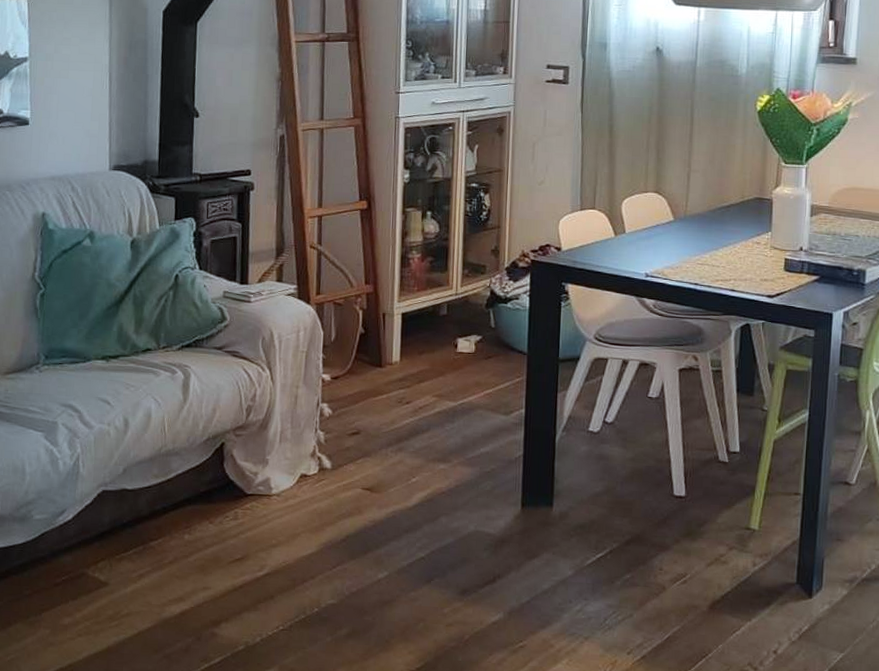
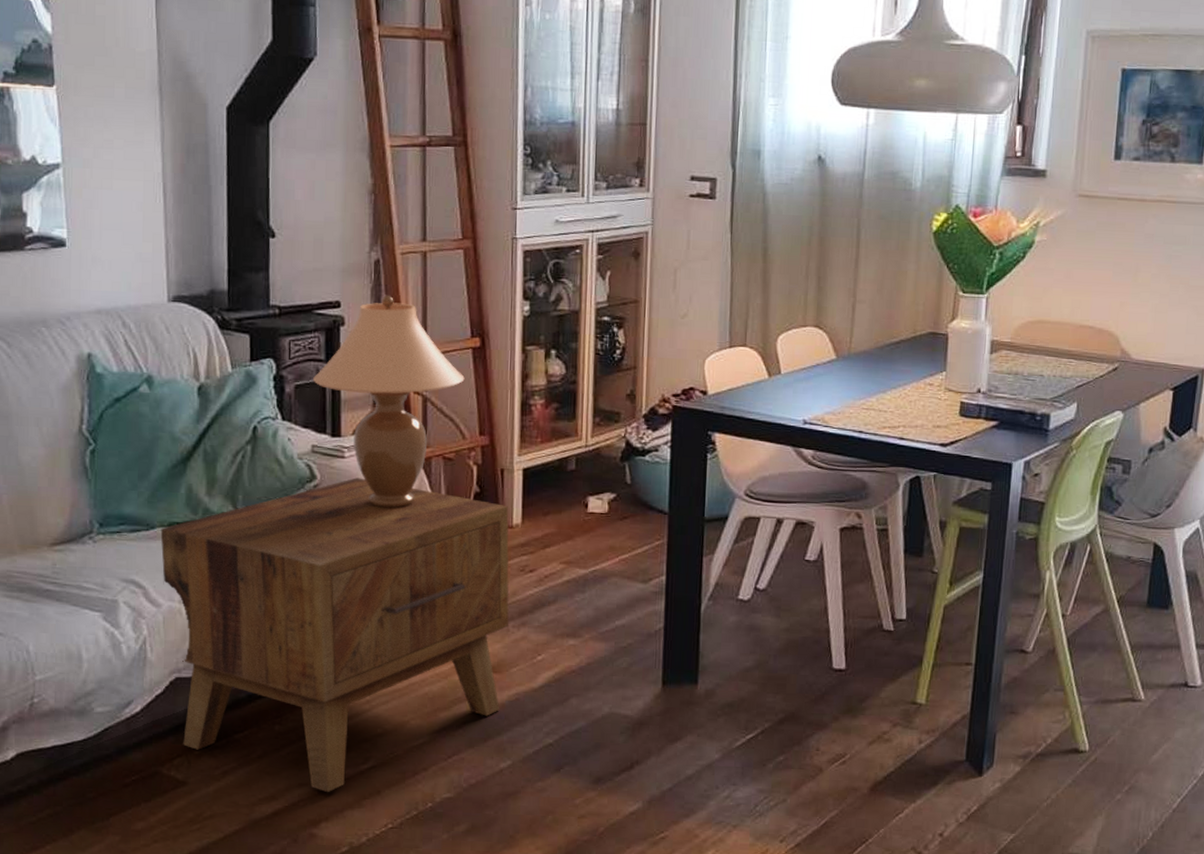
side table: none [95,319,389,596] -> present [160,477,509,792]
table lamp: none [226,164,354,346] -> present [313,295,465,509]

